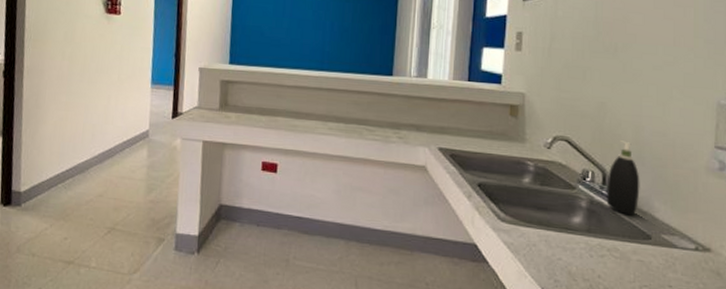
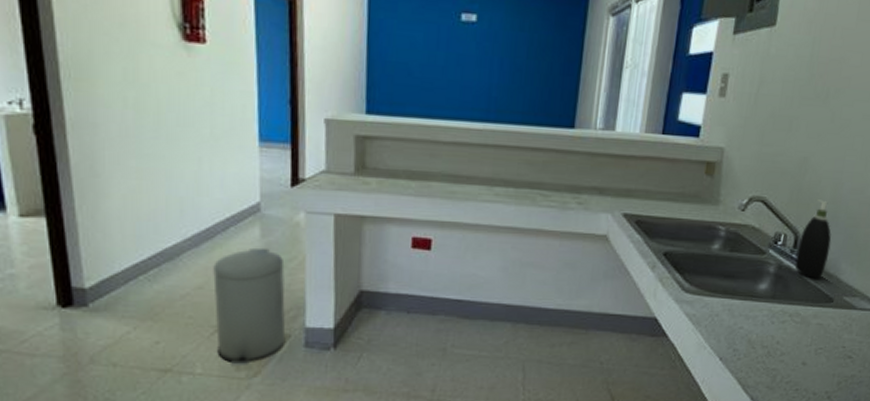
pedal bin: none [108,166,164,264] -> present [213,248,286,367]

